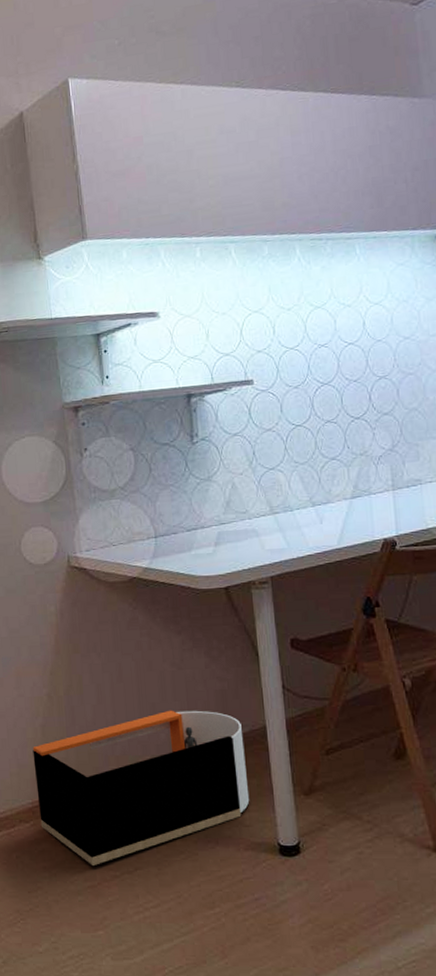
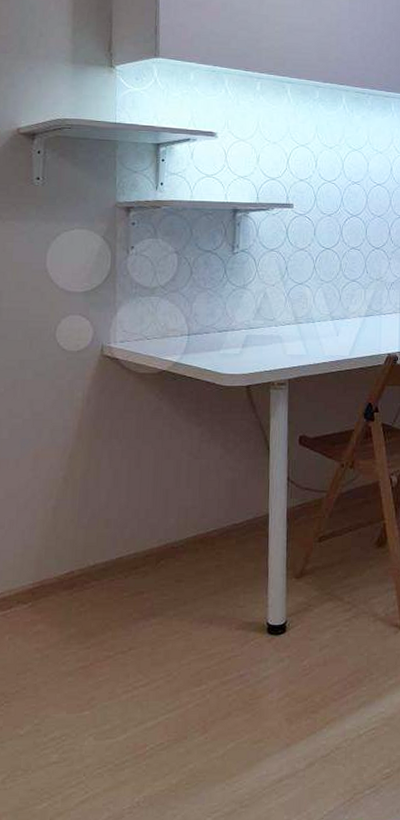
storage bin: present [32,710,250,865] -> none [39,496,247,646]

